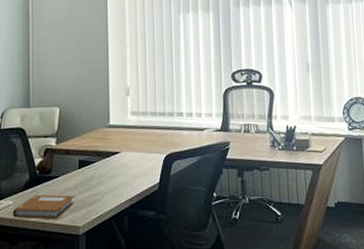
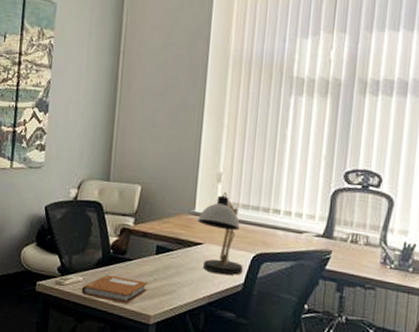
desk lamp: none [113,103,157,178] -> present [198,191,243,276]

